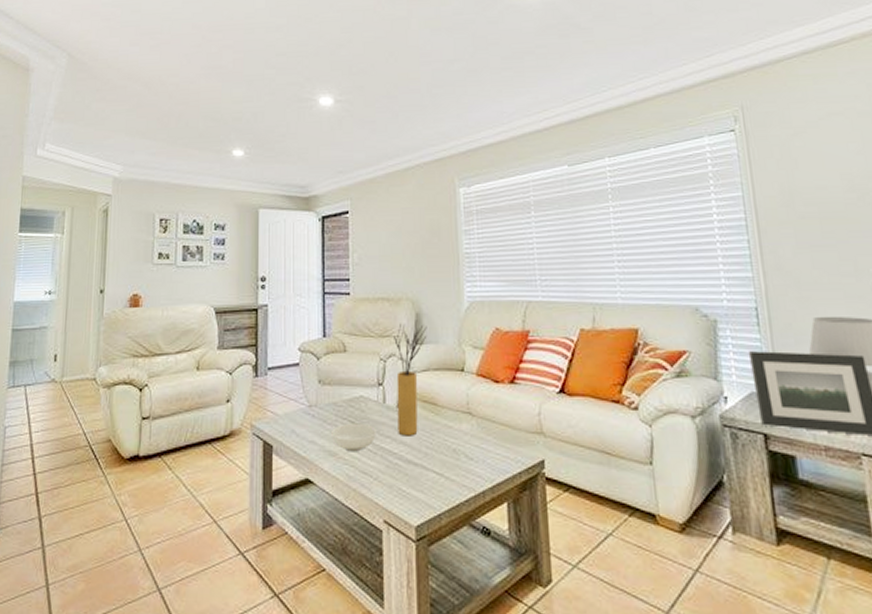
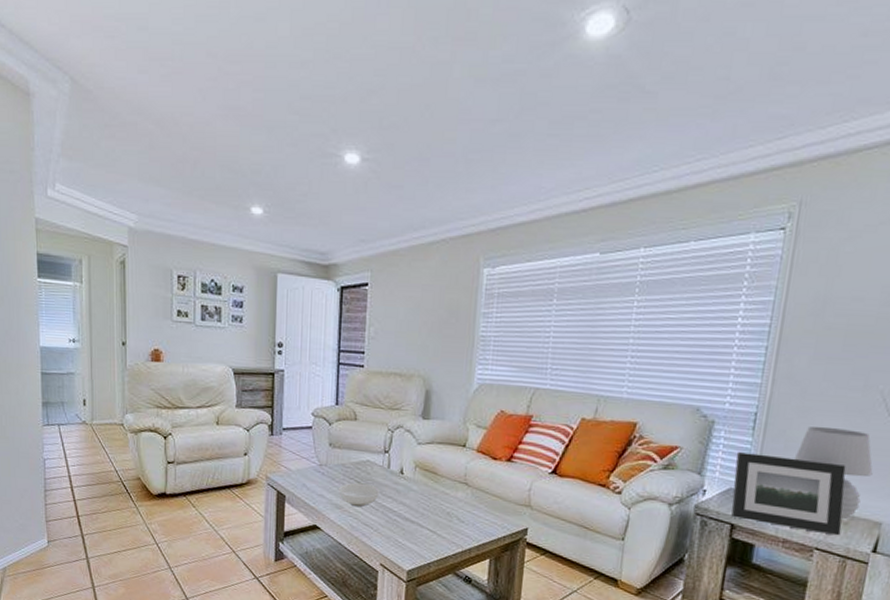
vase: present [394,320,427,436] -> none [399,396,436,499]

